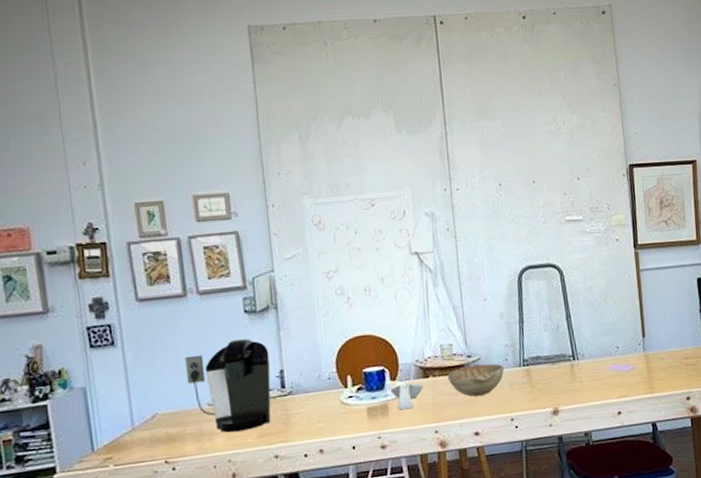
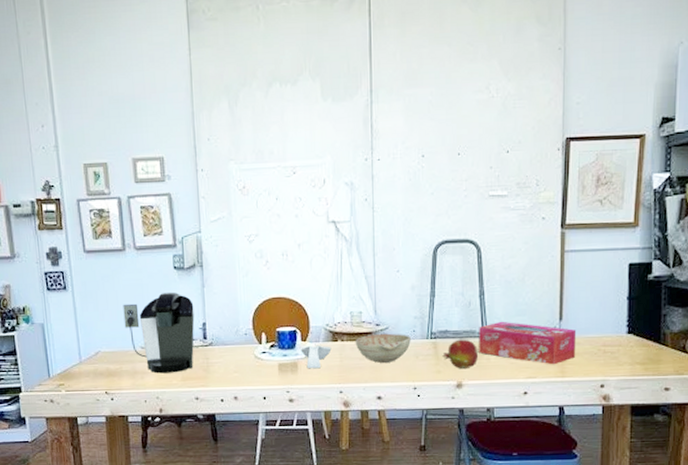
fruit: none [536,363,572,395] -> present [442,339,479,369]
tissue box: none [569,342,661,382] -> present [479,321,577,365]

